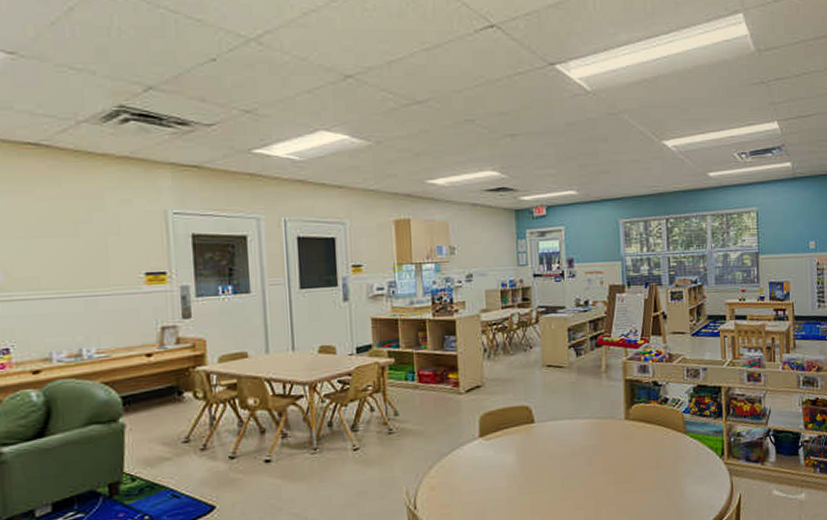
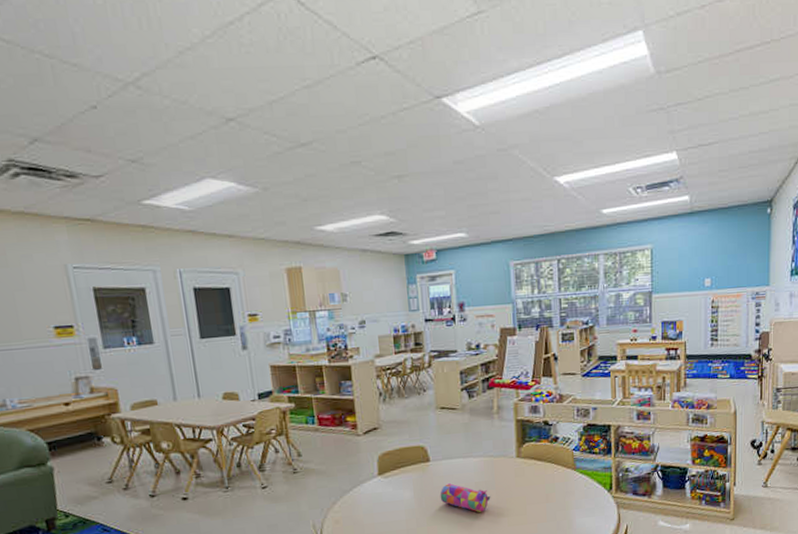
pencil case: none [544,447,598,479] -> present [440,483,491,512]

